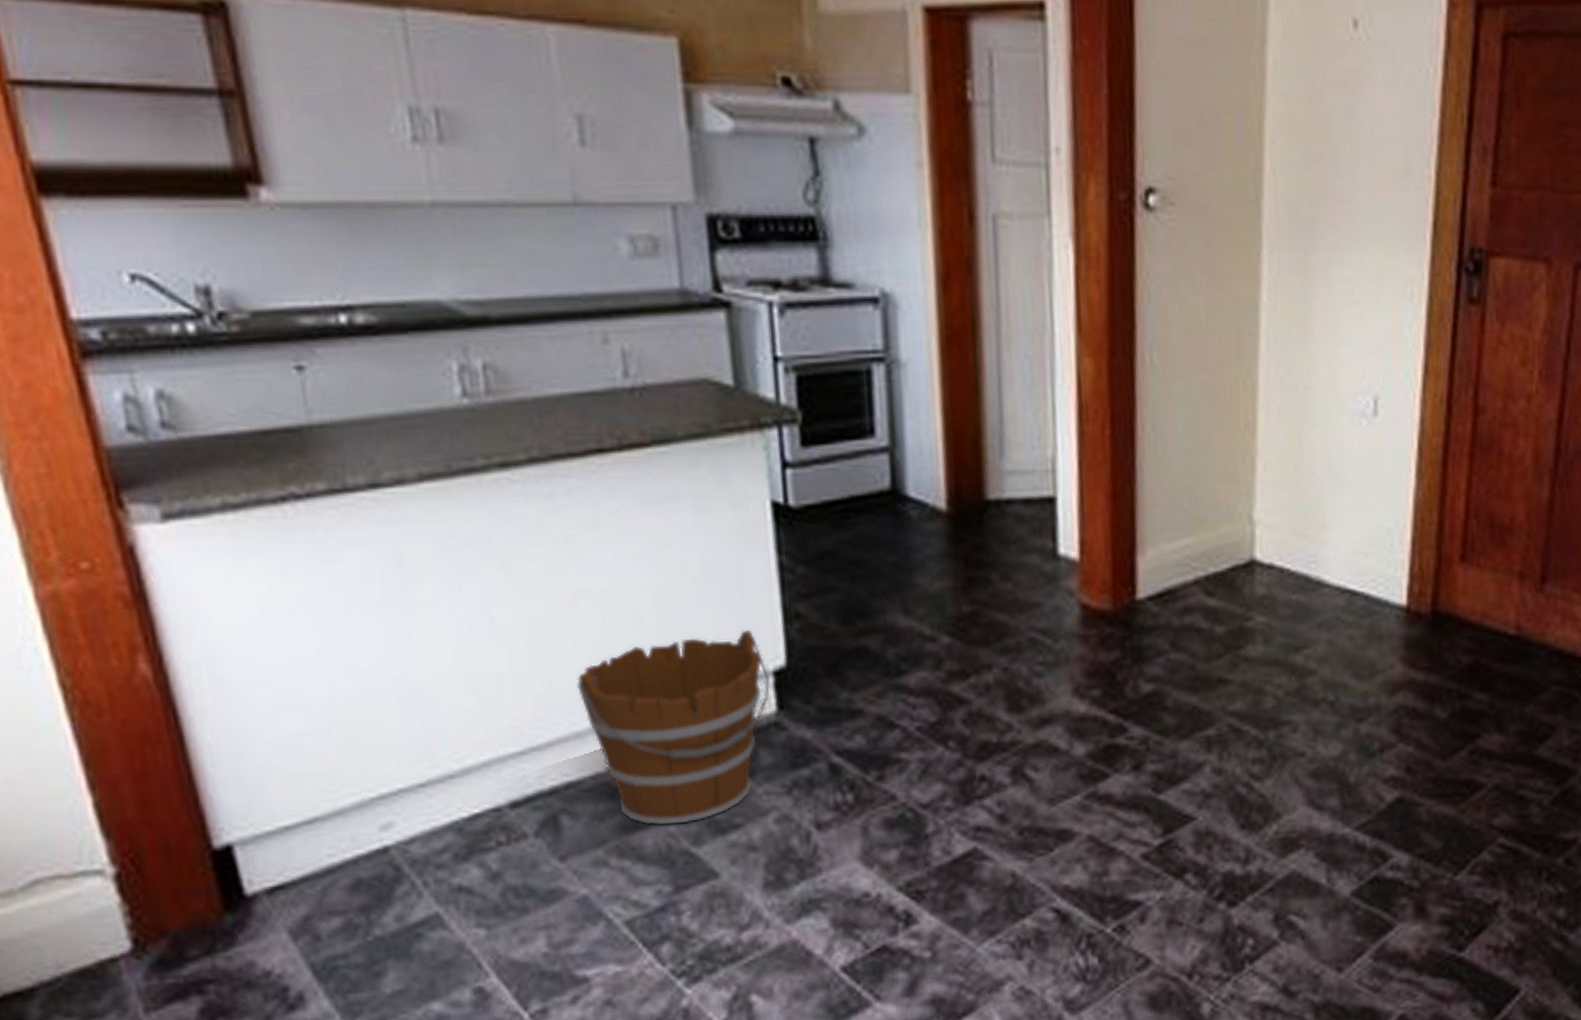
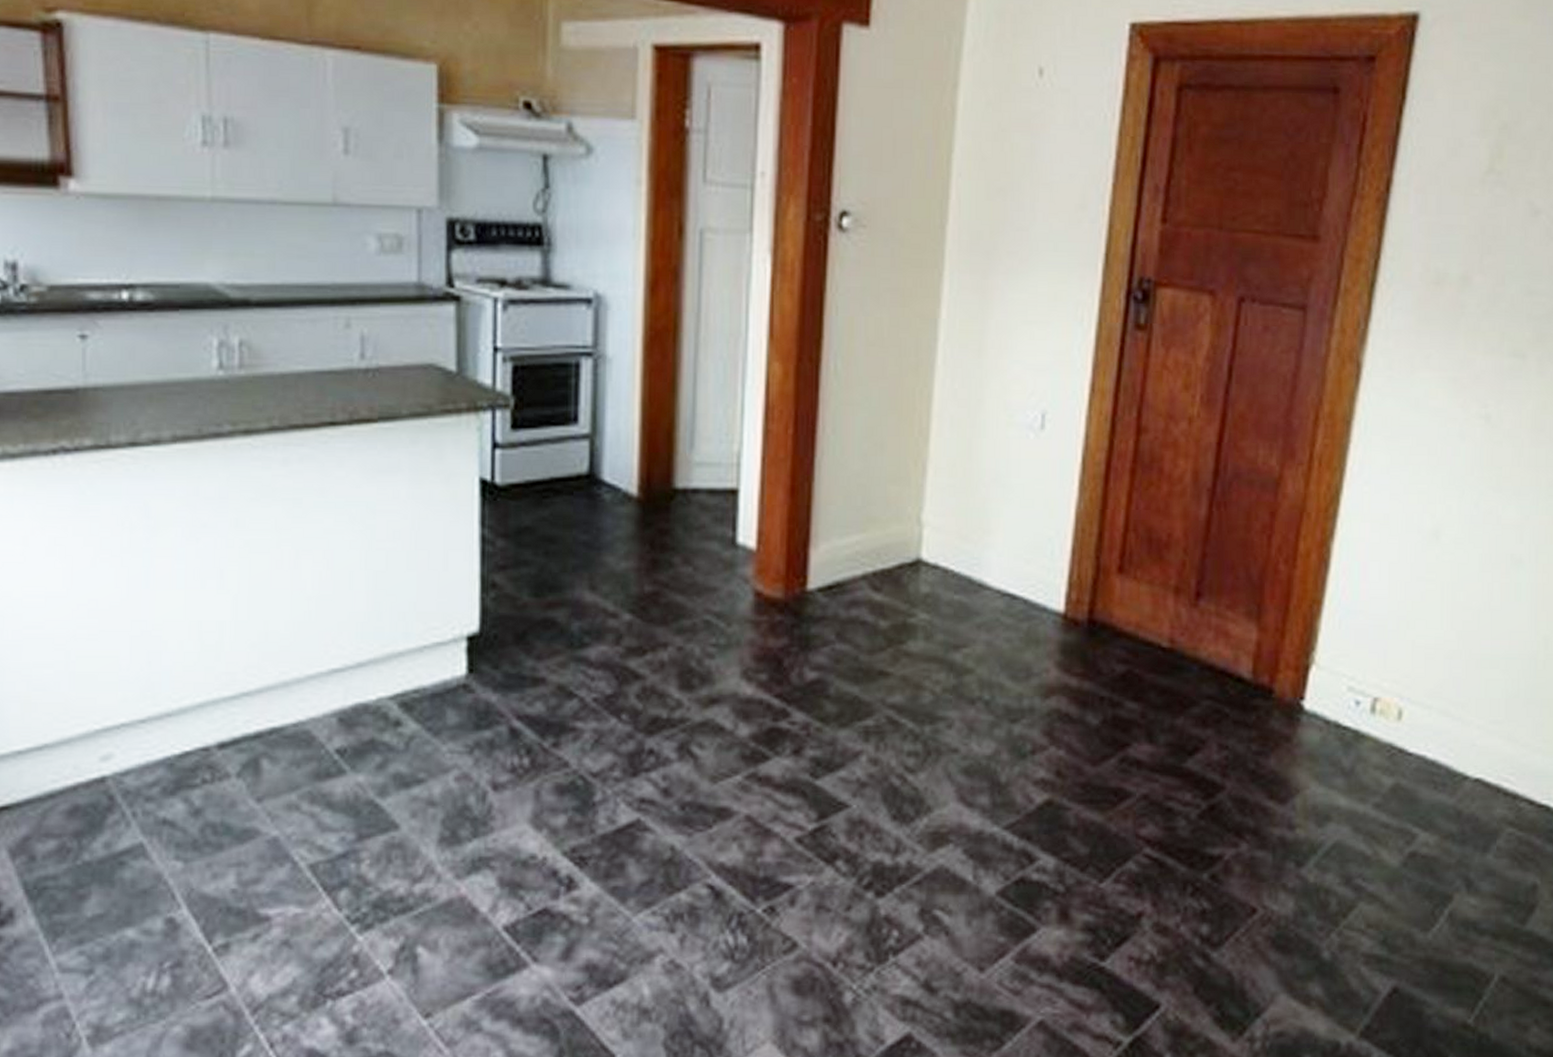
bucket: present [576,629,771,826] -> none [288,595,464,775]

